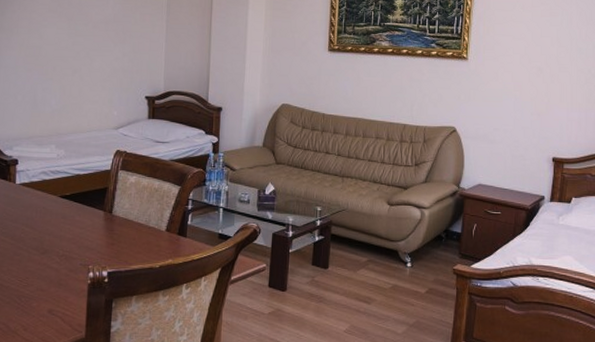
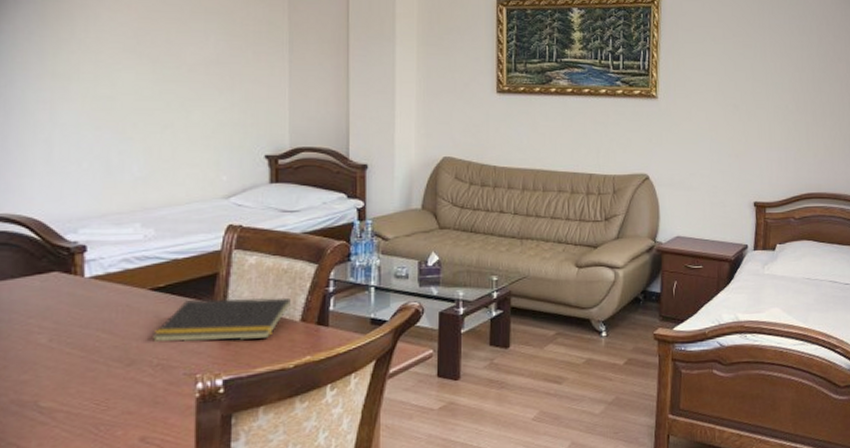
notepad: none [59,206,159,243] -> present [151,297,291,343]

